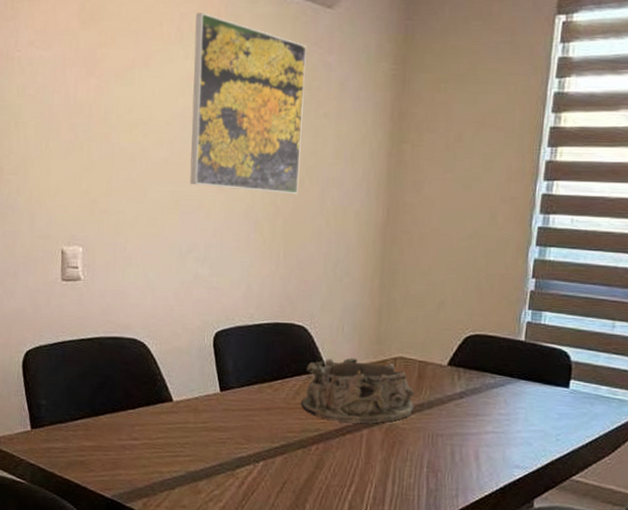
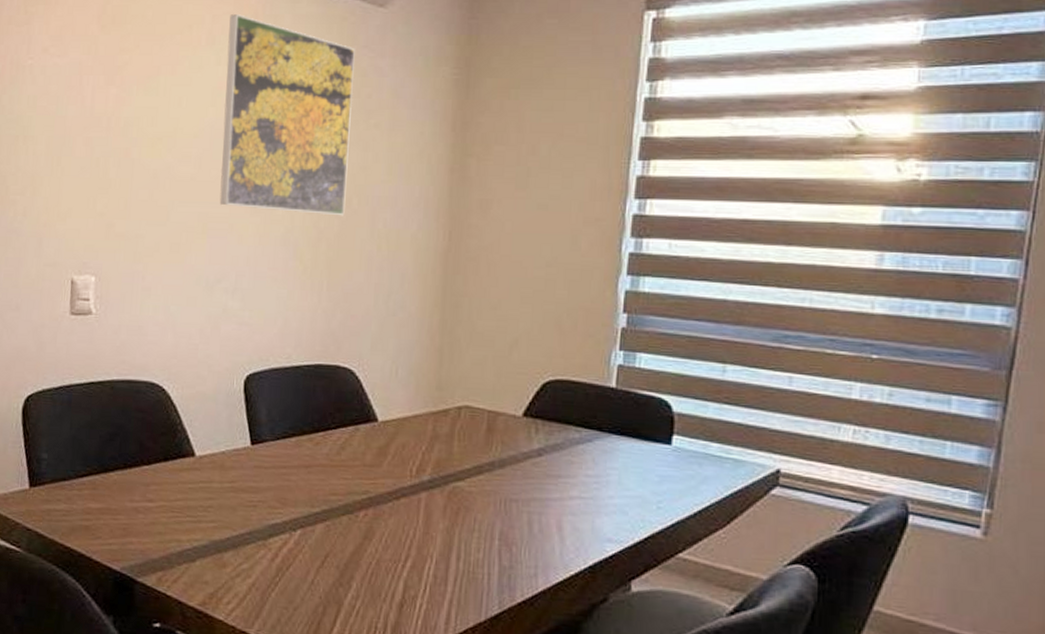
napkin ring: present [301,358,415,423] -> none [347,406,483,485]

